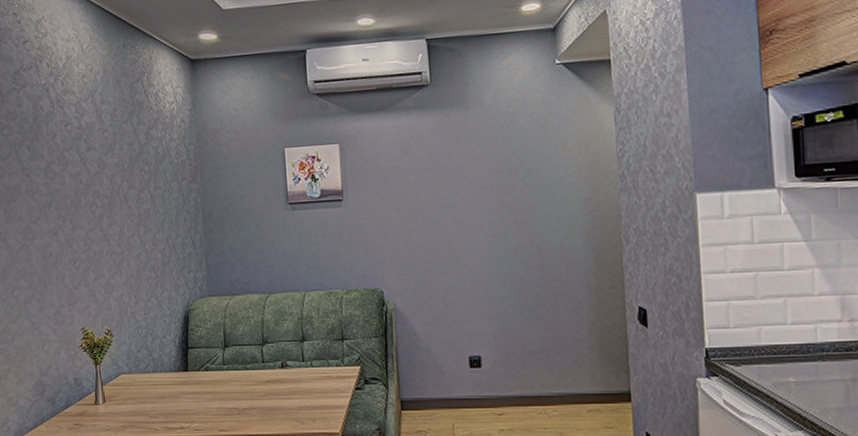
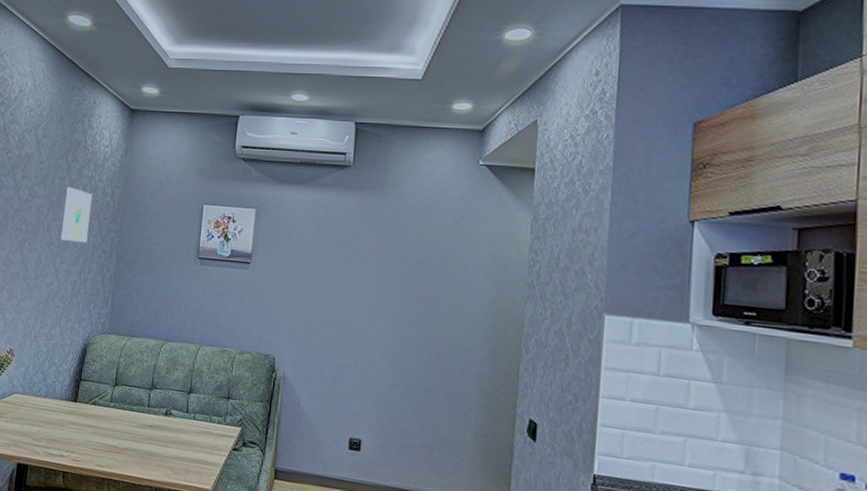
wall art: none [137,151,169,208] -> present [60,187,93,243]

